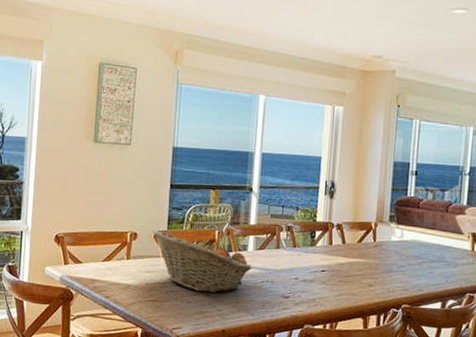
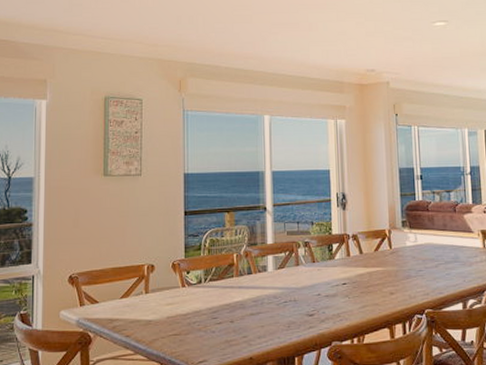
fruit basket: present [153,230,252,293] -> none [170,260,274,320]

